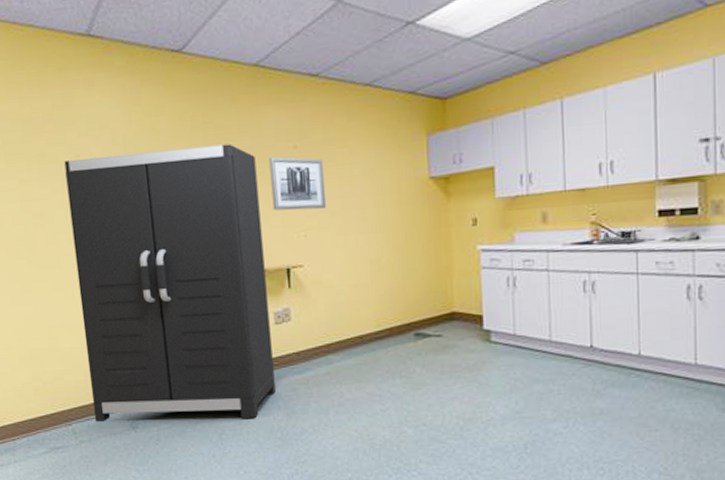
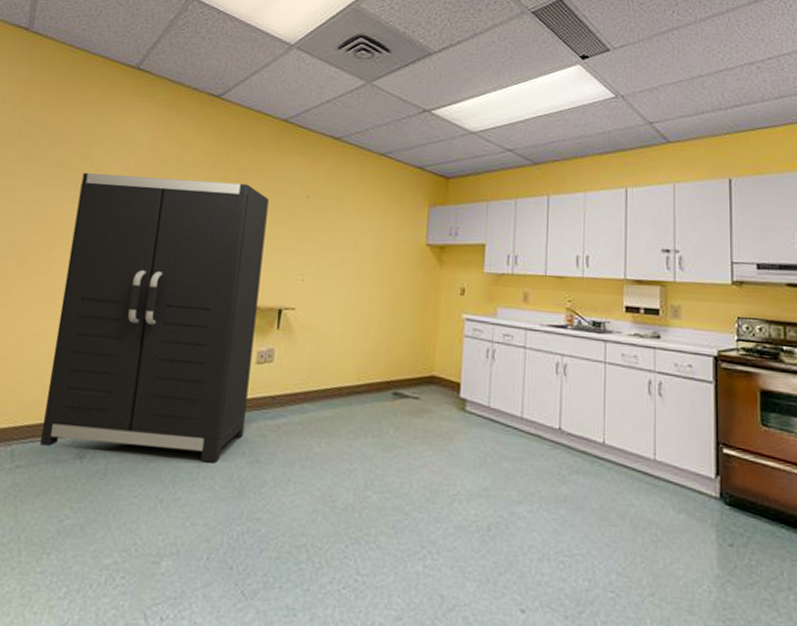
wall art: present [269,156,327,211] -> none [276,202,332,257]

